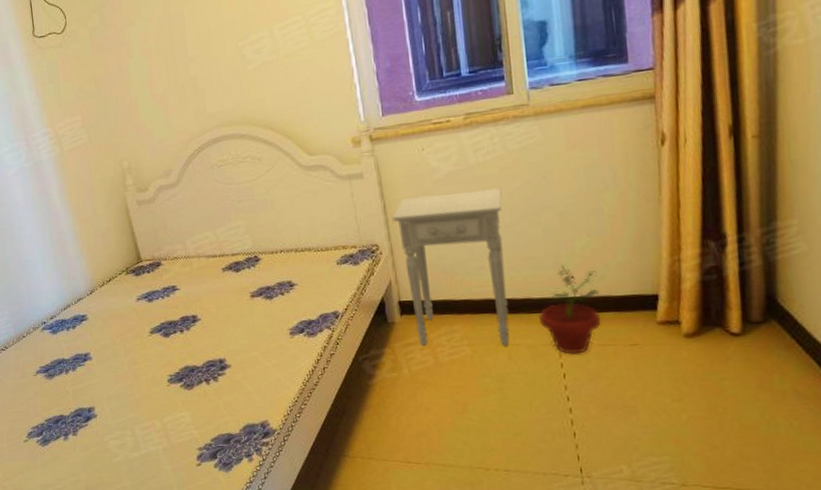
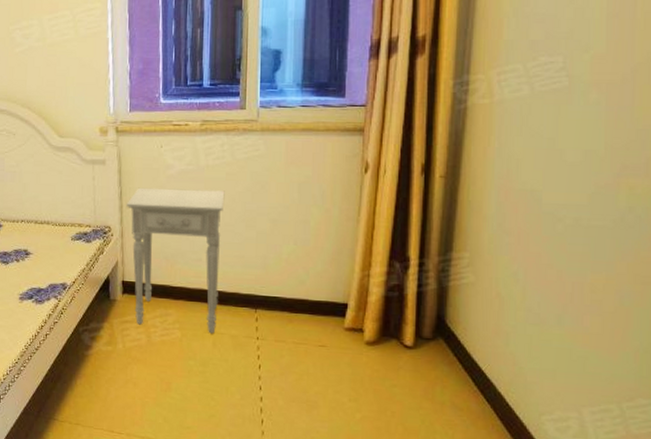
potted plant: present [538,264,602,355] -> none [243,266,298,349]

